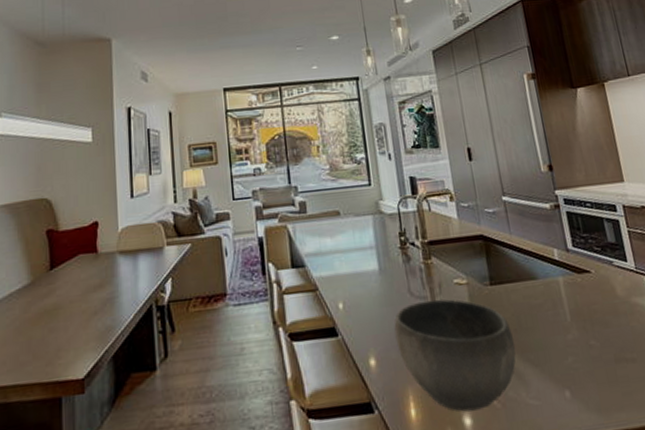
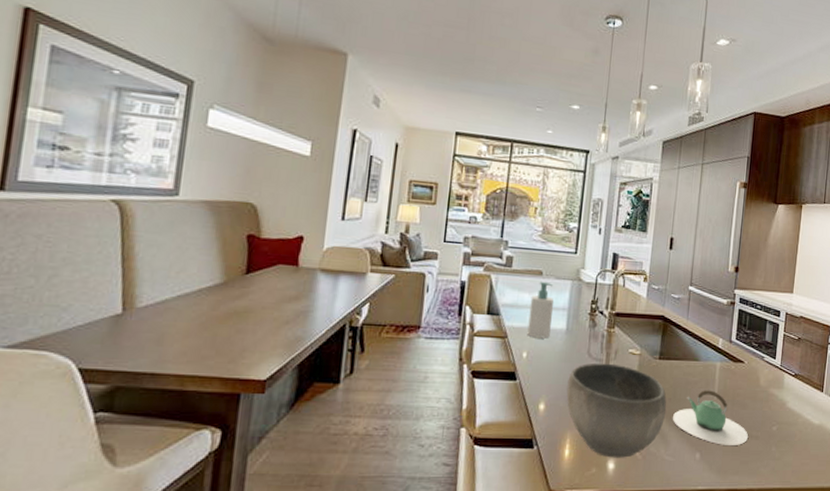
soap bottle: none [333,221,363,285] -> present [527,281,555,339]
teapot: none [524,311,623,377] -> present [673,390,749,445]

